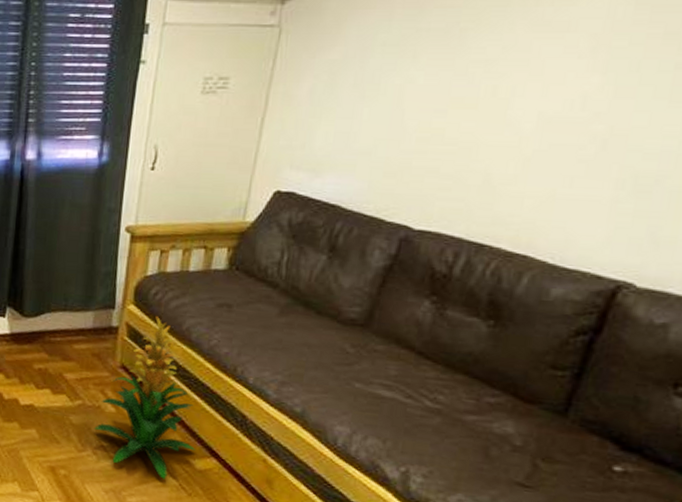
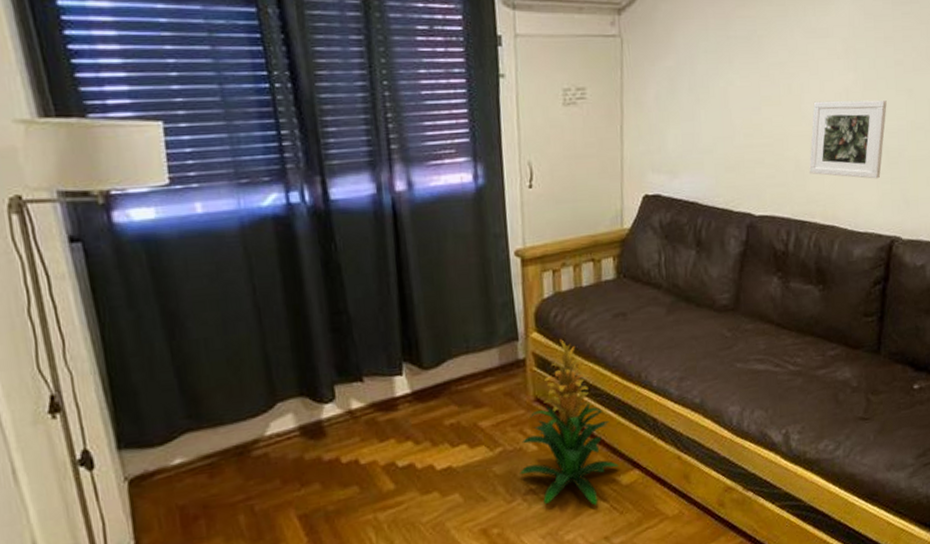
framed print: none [503,107,650,208] -> present [809,99,887,179]

